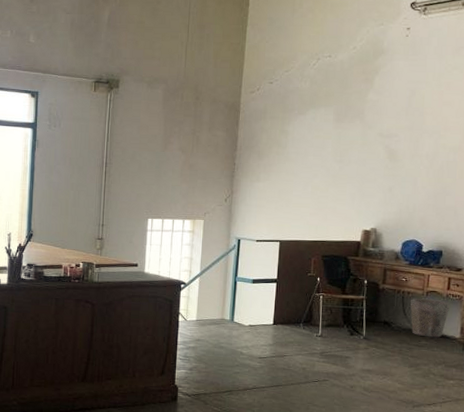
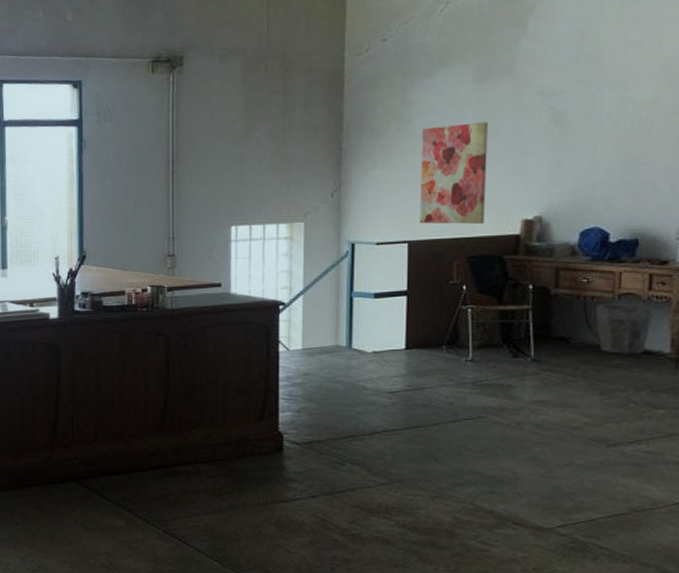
wall art: none [289,153,342,232] -> present [420,122,488,225]

